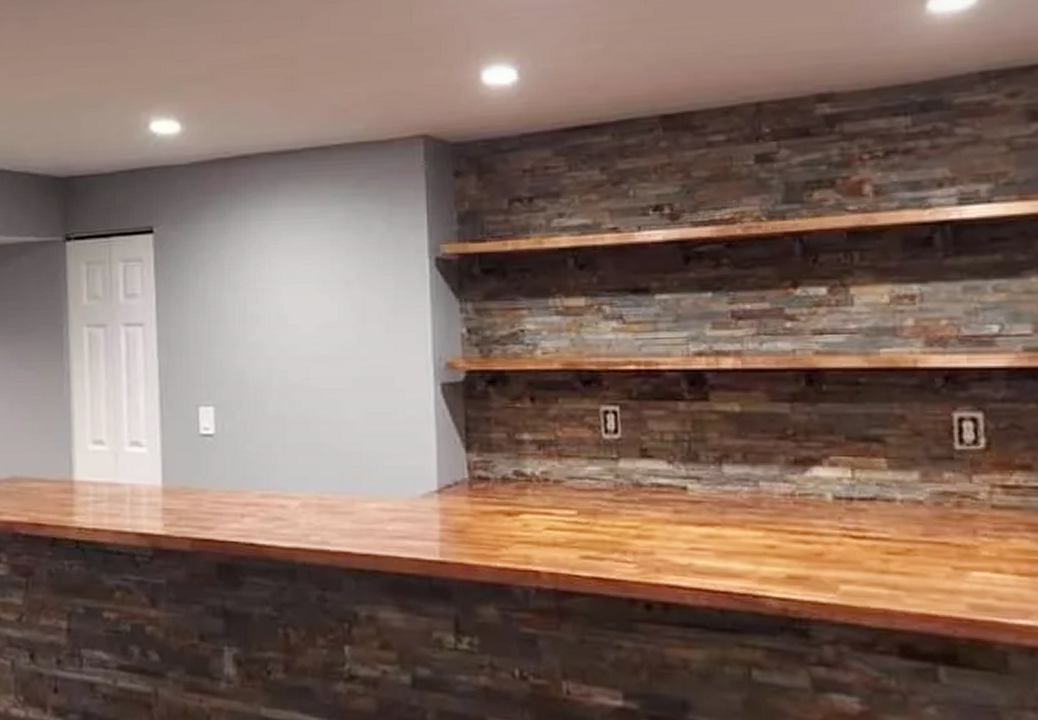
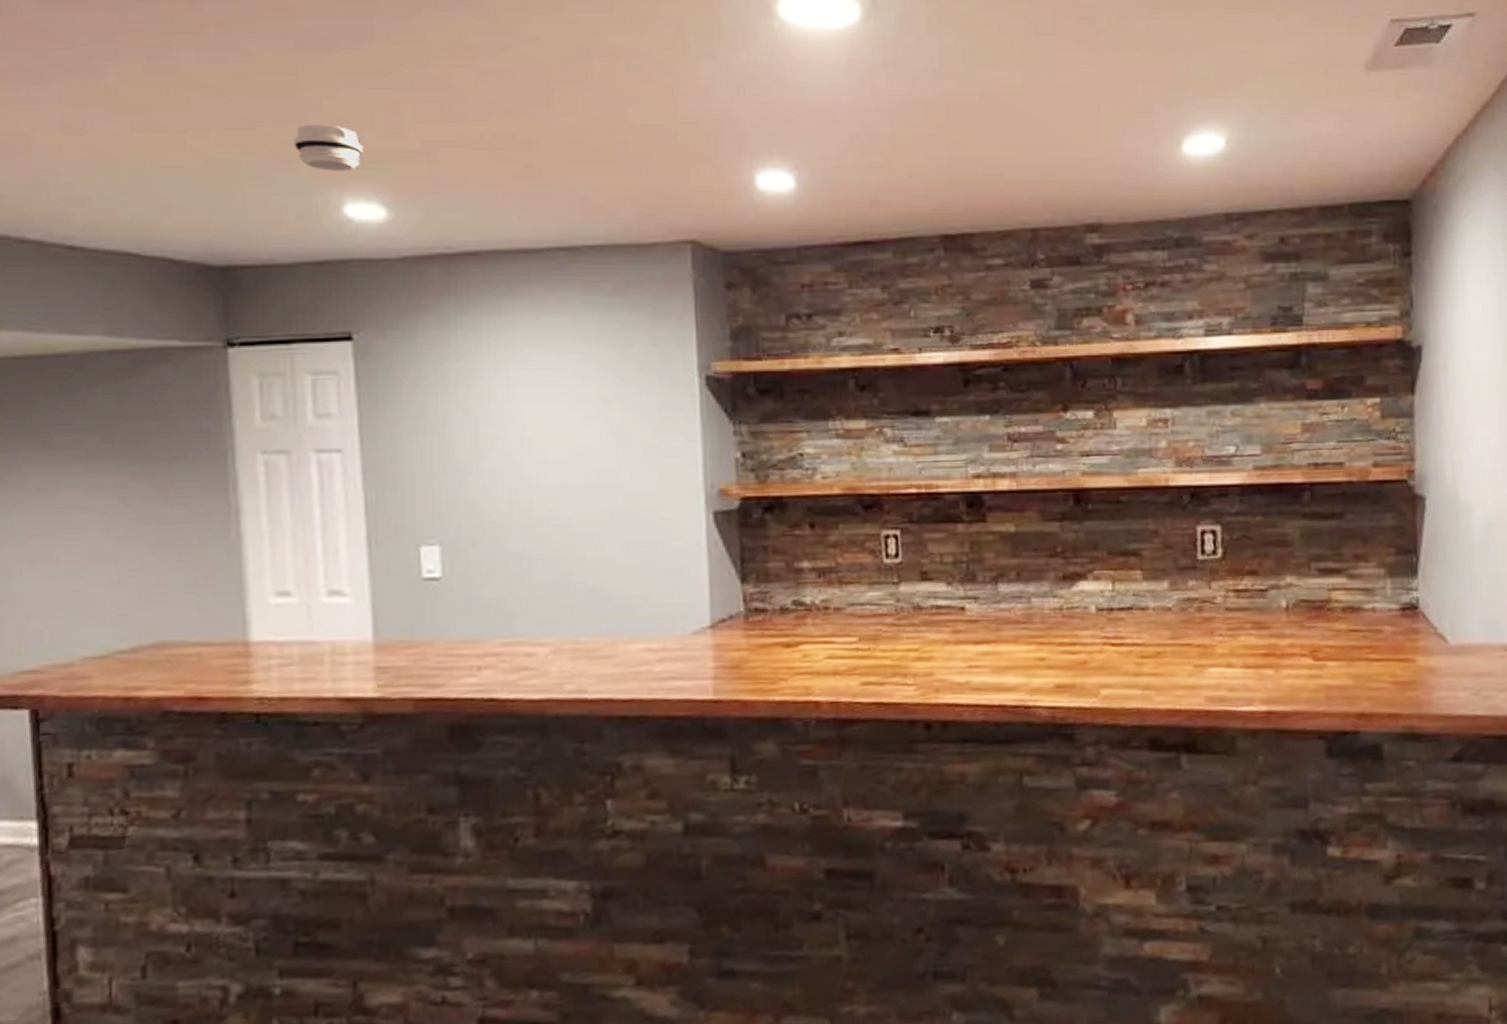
smoke detector: none [116,58,165,96] -> present [293,124,363,171]

